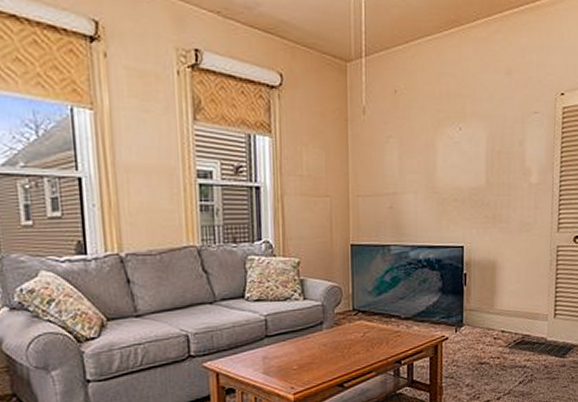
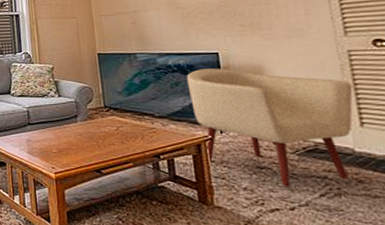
armchair: none [434,263,555,379] -> present [186,68,353,187]

